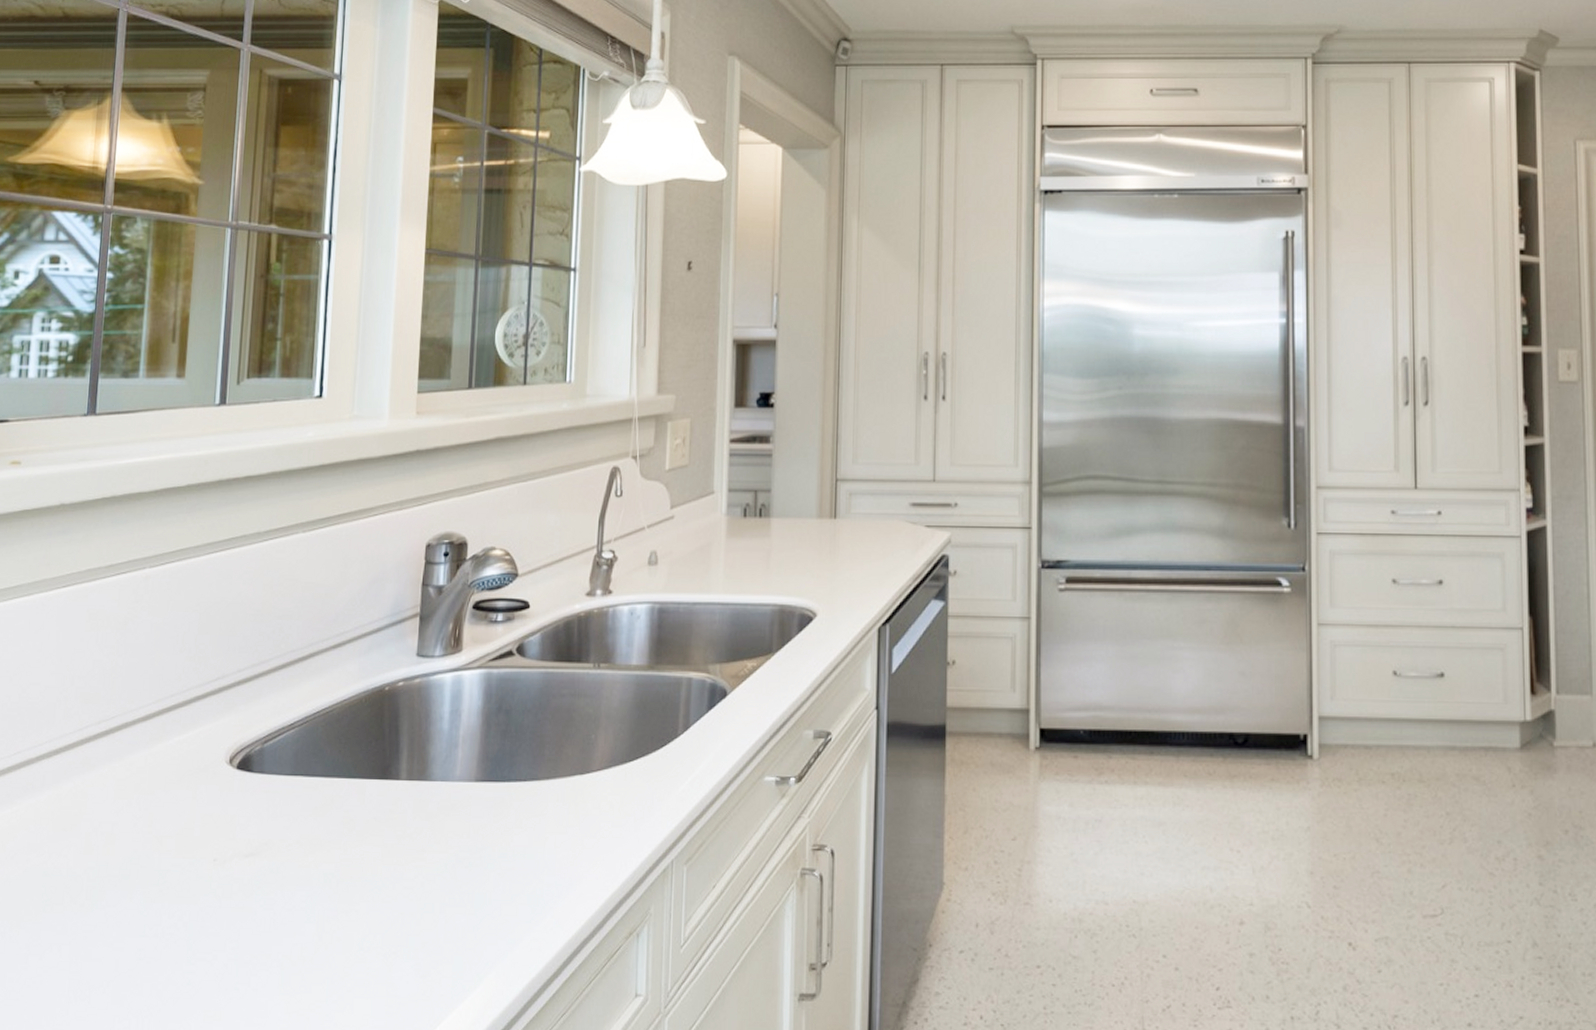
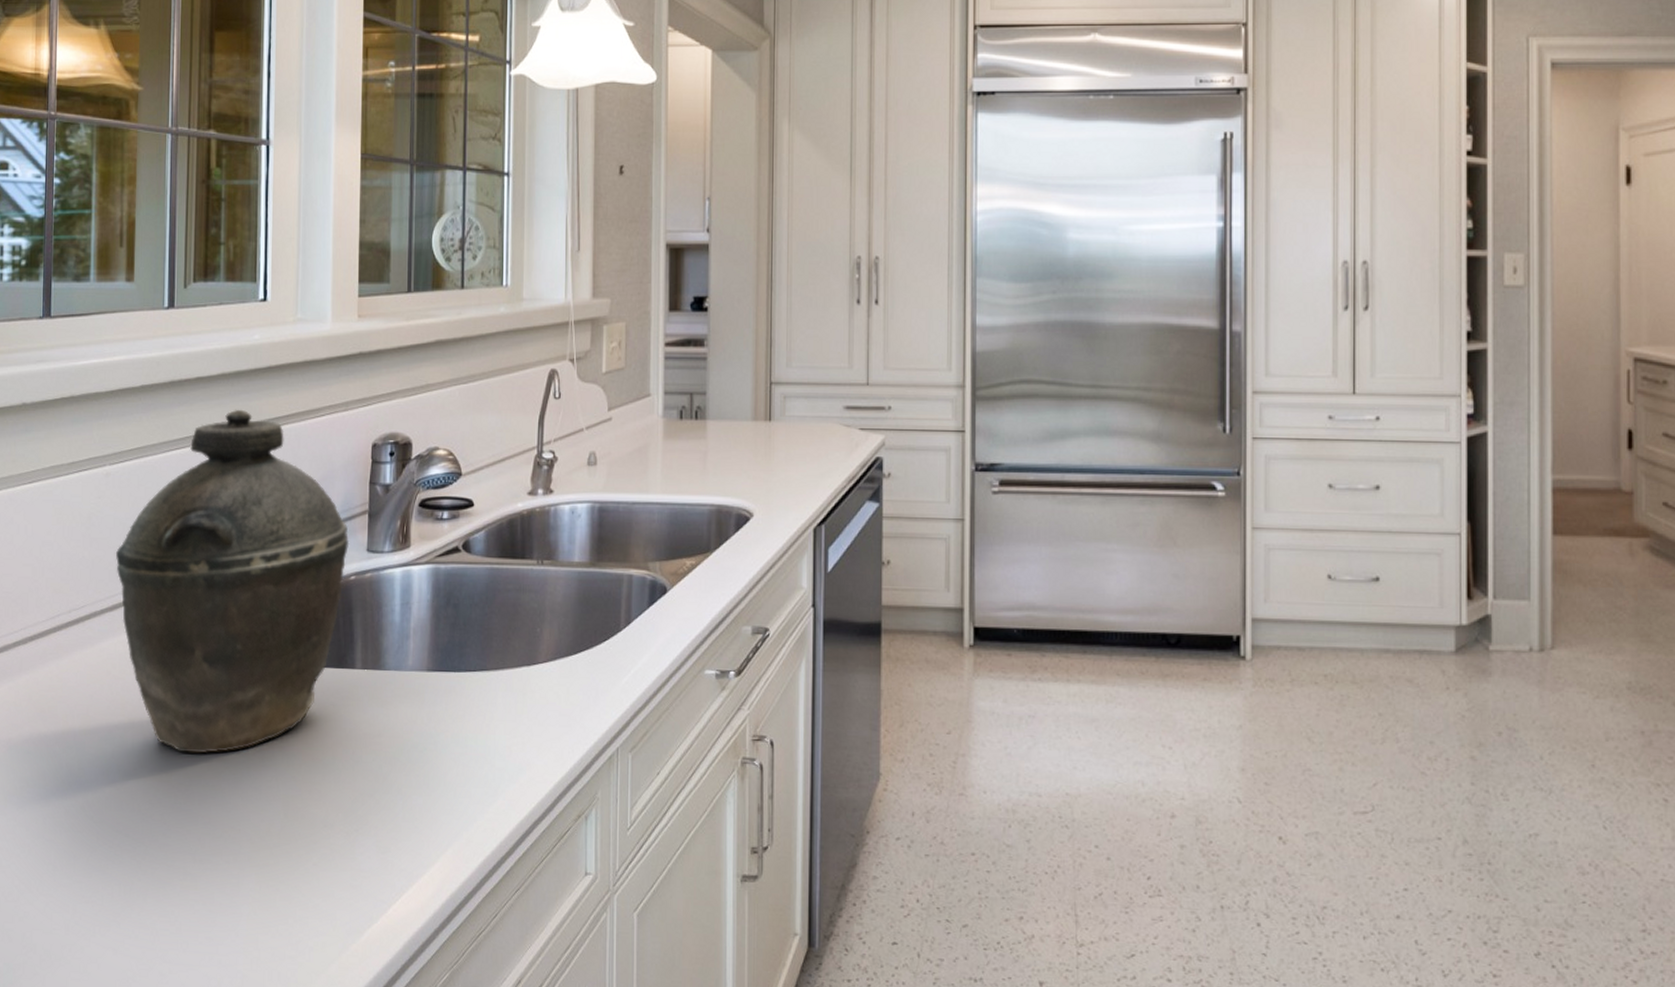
kettle: none [151,508,399,873] -> present [116,409,350,754]

